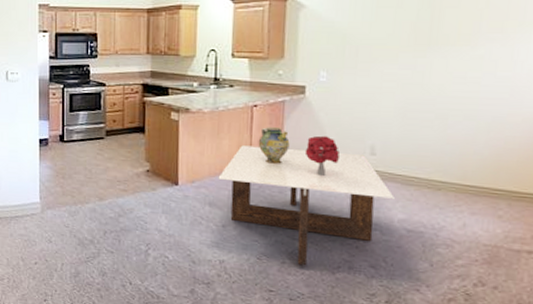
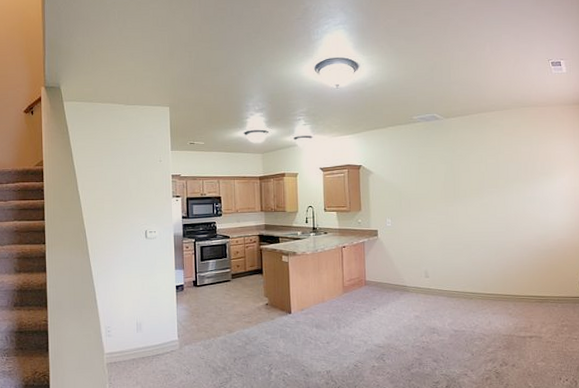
dining table: present [218,145,394,266] -> none [321,277,444,367]
ceramic jug: present [258,126,290,164] -> none [348,261,370,290]
bouquet: present [304,135,341,175] -> none [381,266,406,296]

